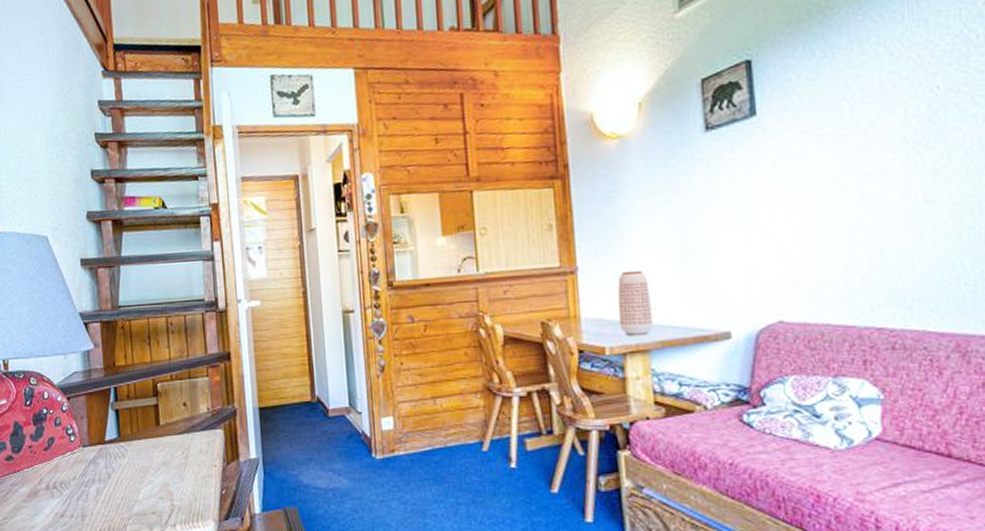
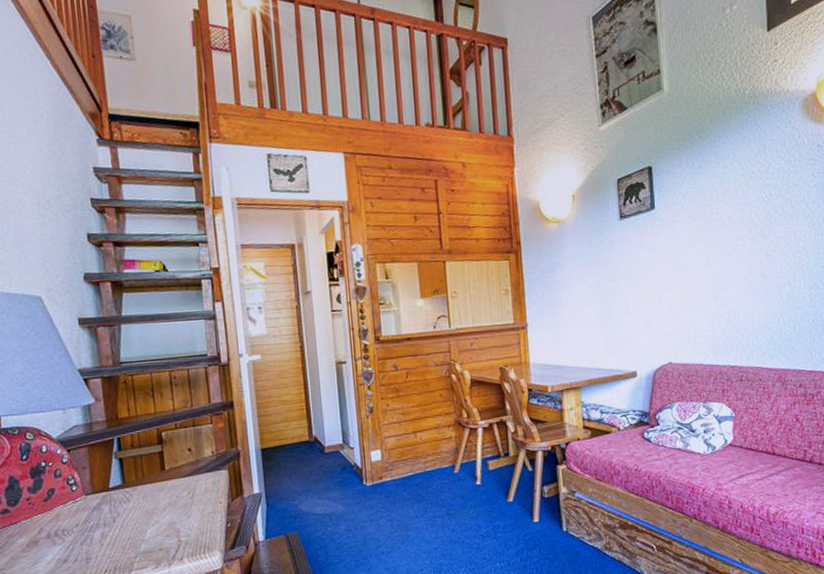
vase: present [617,270,654,336] -> none [557,326,583,377]

